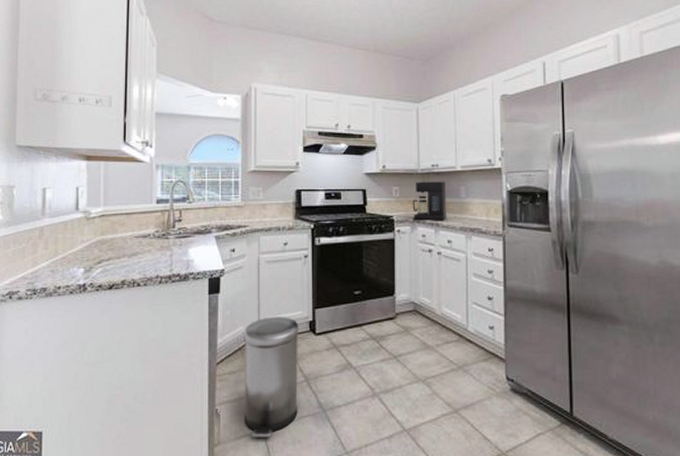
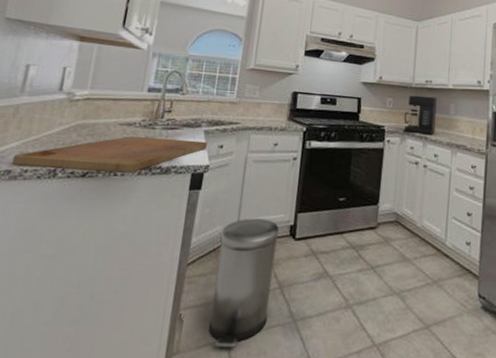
cutting board: none [46,246,220,283] -> present [12,135,208,173]

